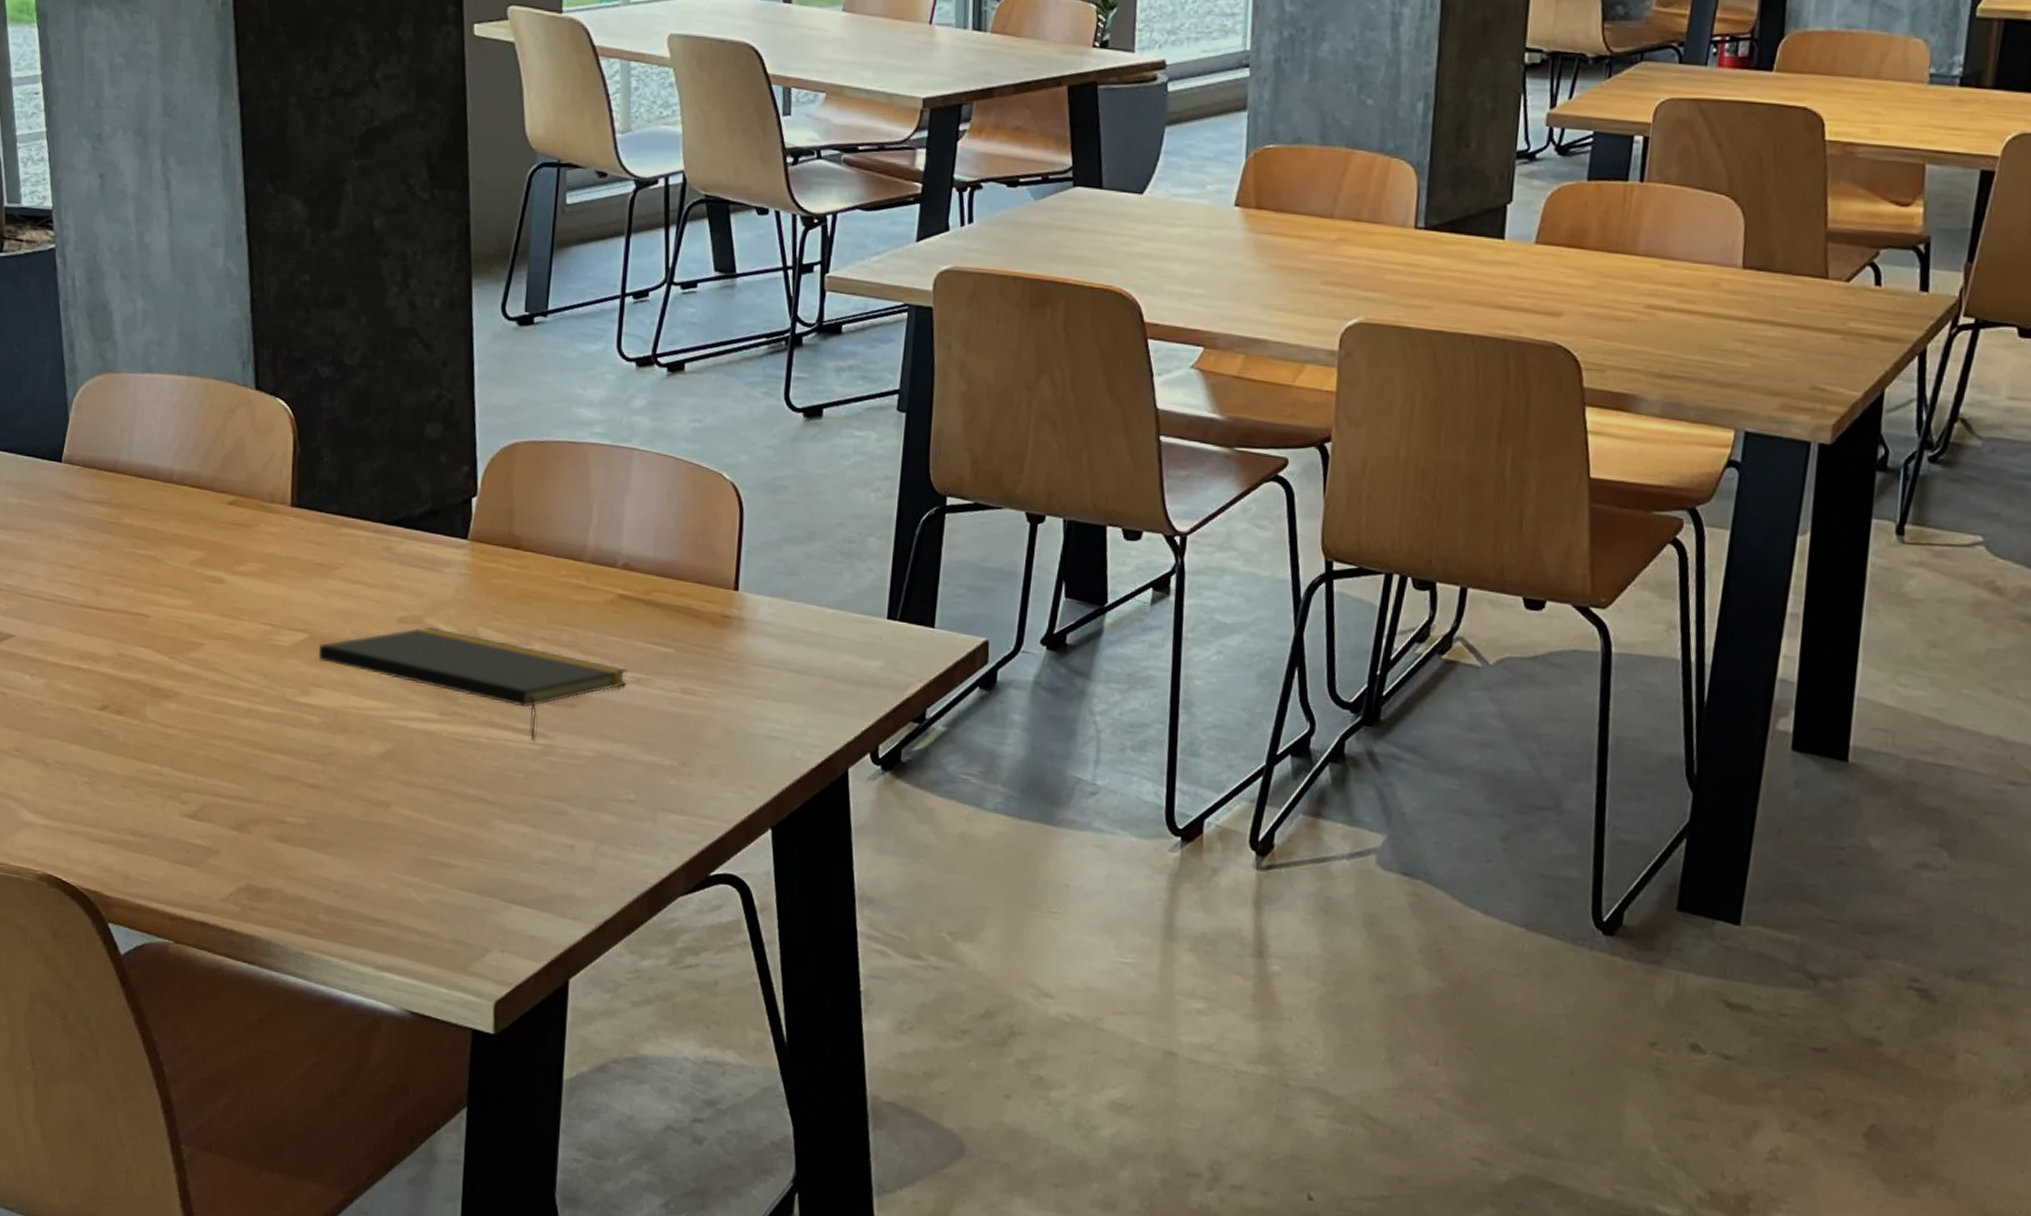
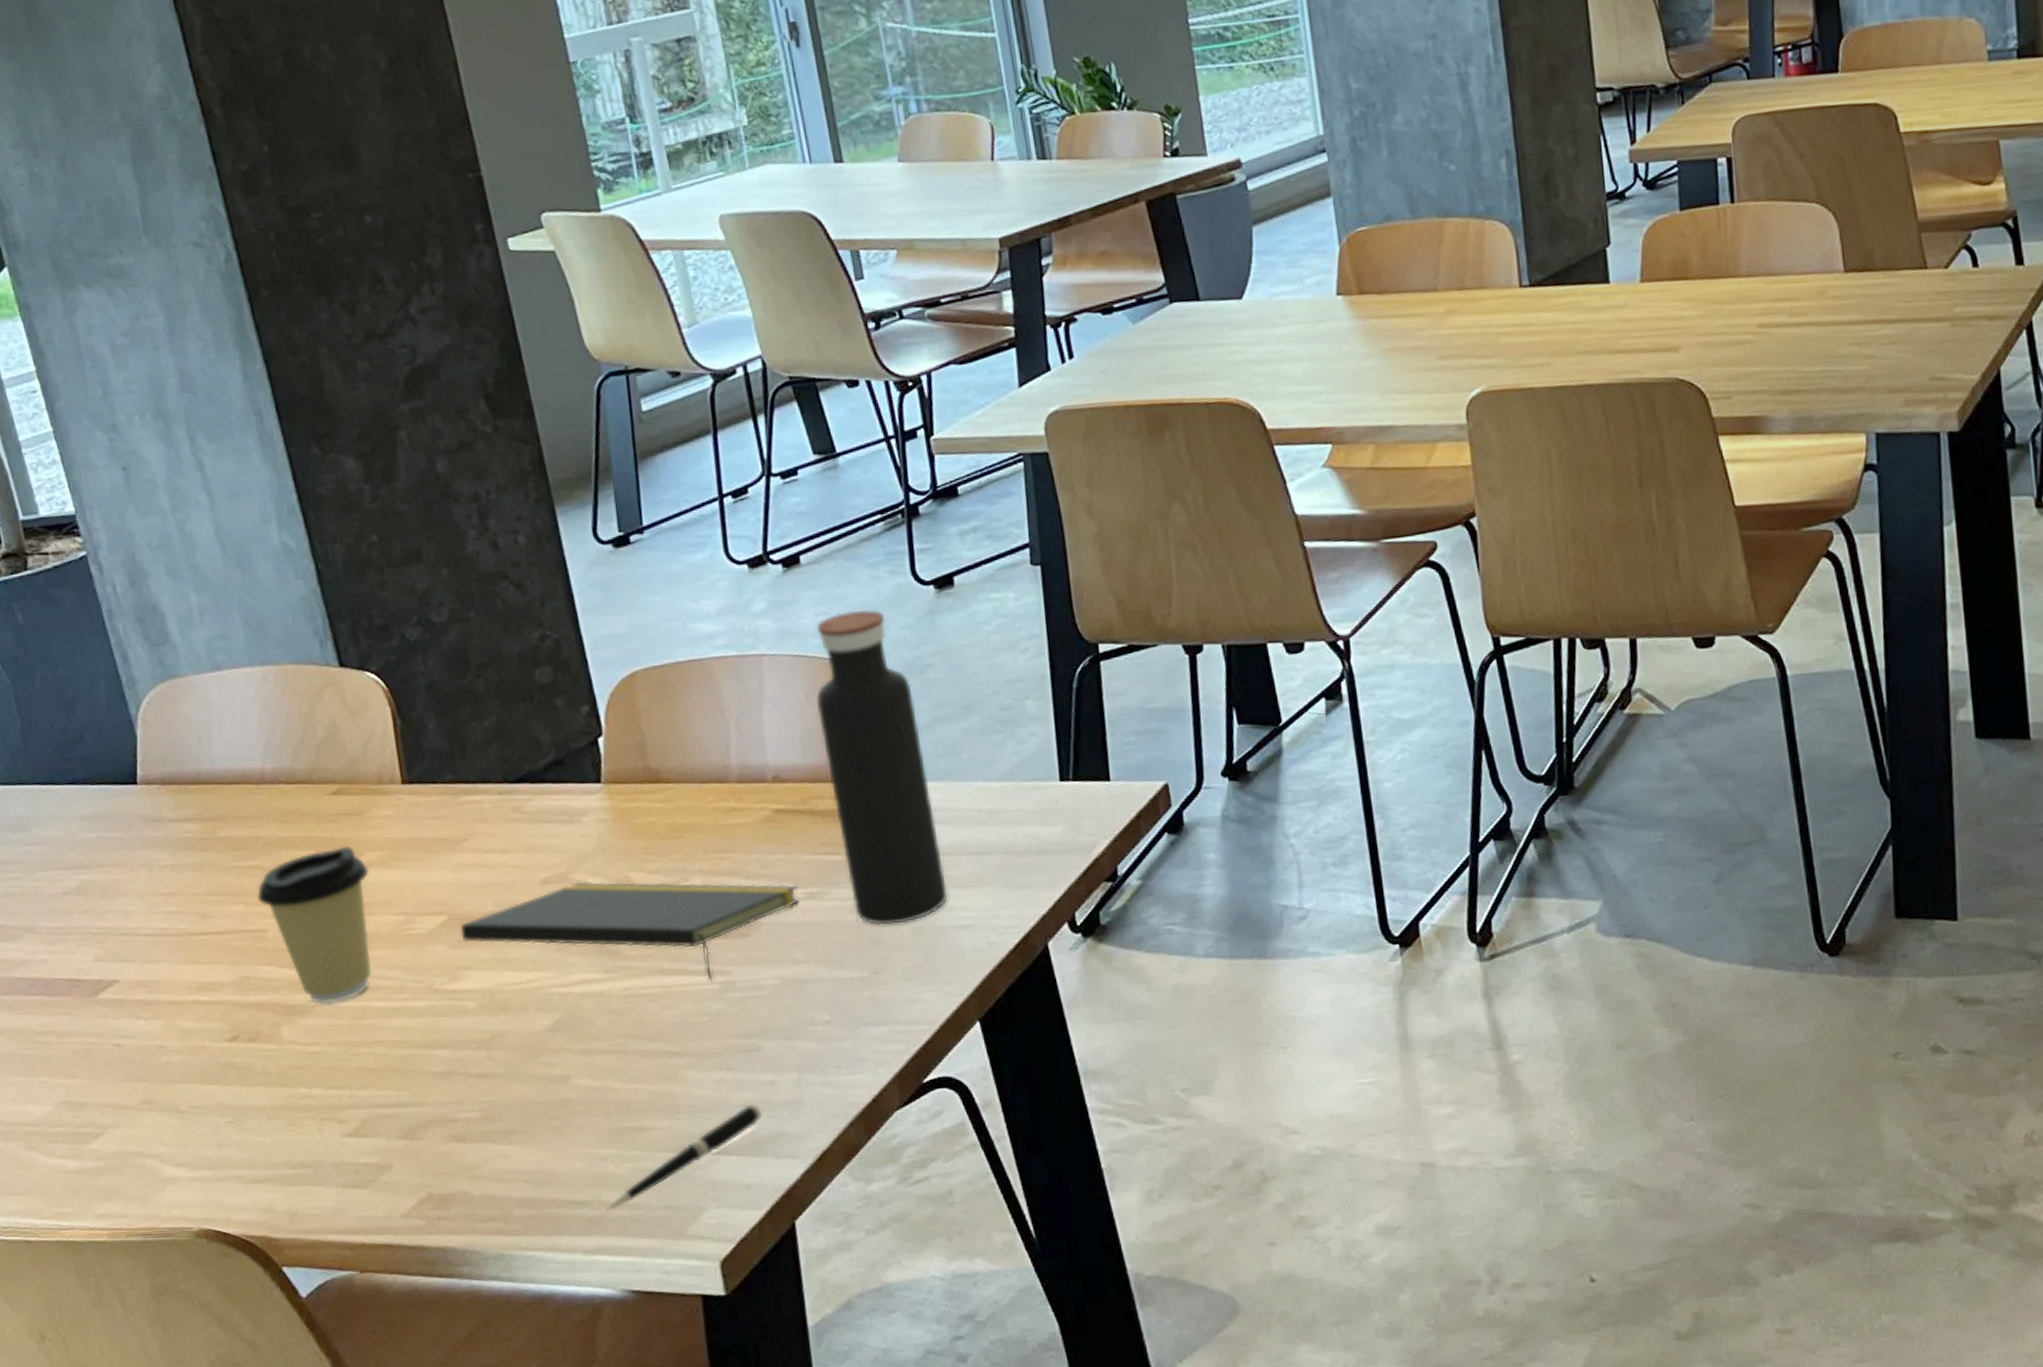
coffee cup: none [146,552,248,694] -> present [257,846,372,1005]
pen: none [401,861,558,934] -> present [605,1103,763,1212]
water bottle: none [674,422,766,724] -> present [815,609,948,925]

